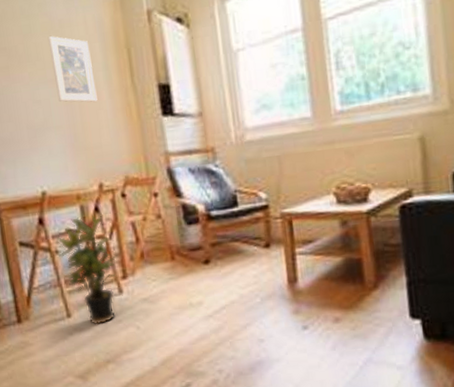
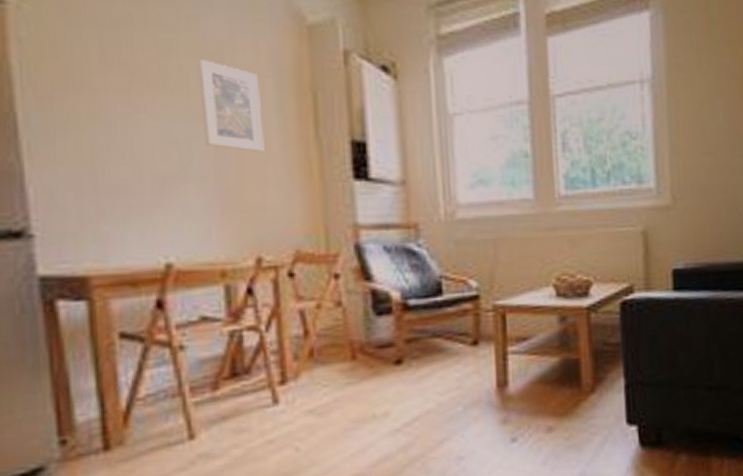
potted plant: present [57,215,118,325] -> none [182,298,276,449]

